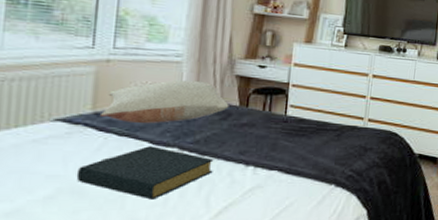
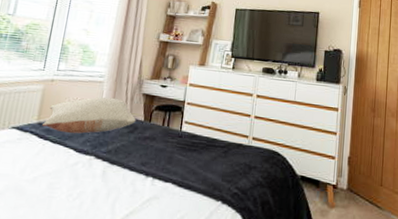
hardback book: present [76,146,214,200] -> none [20,153,121,202]

